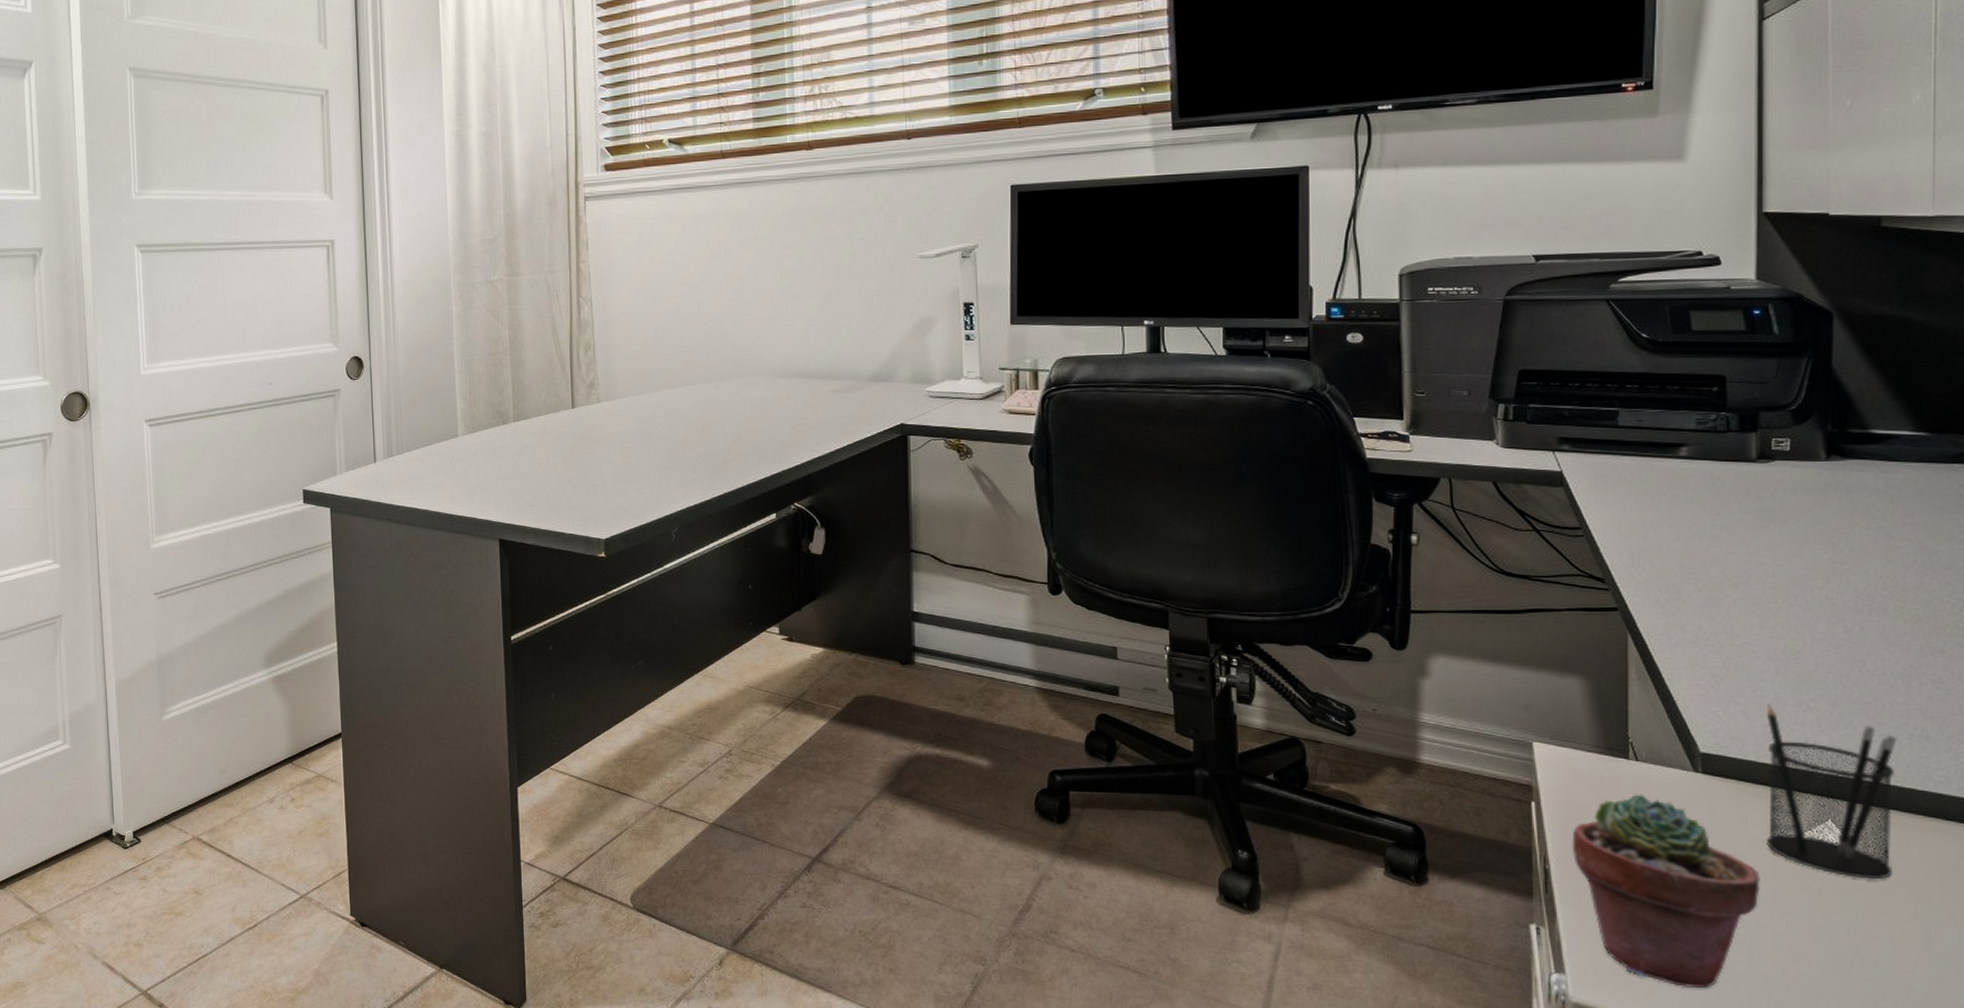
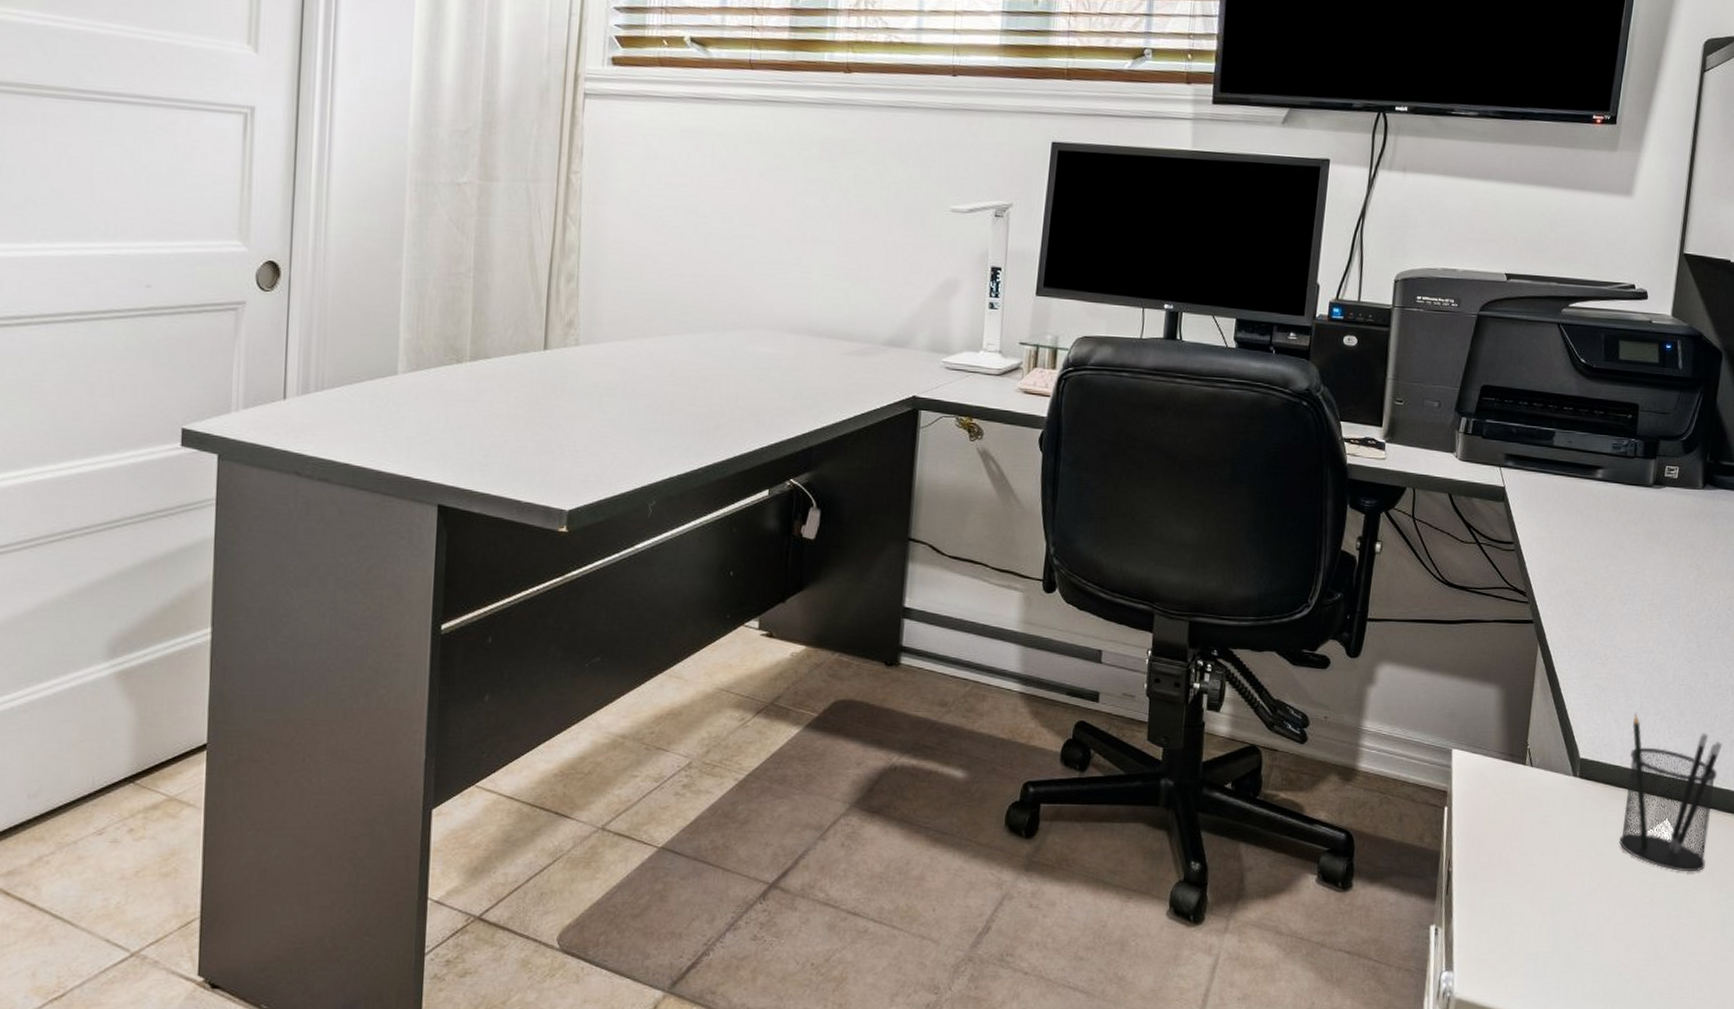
potted succulent: present [1572,794,1760,989] -> none [1471,798,1611,979]

